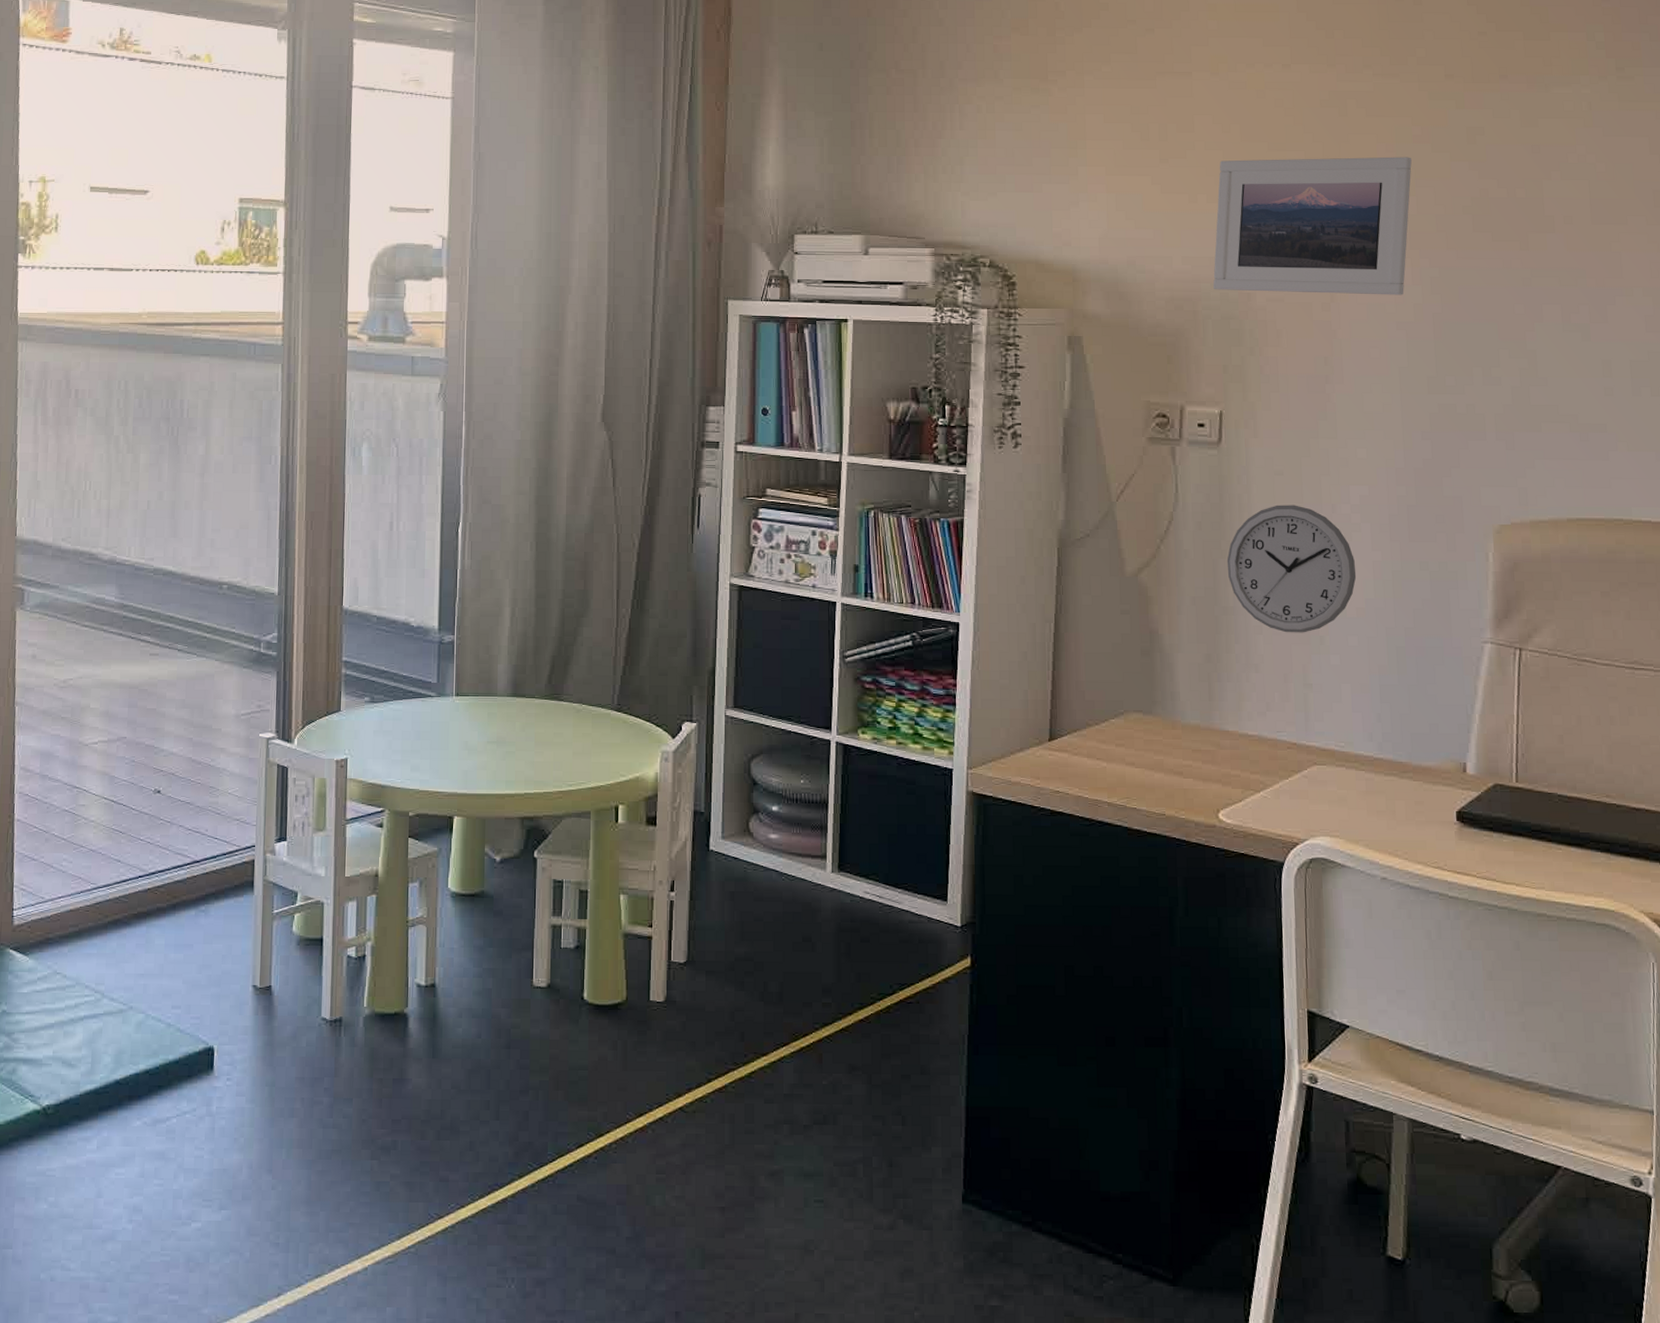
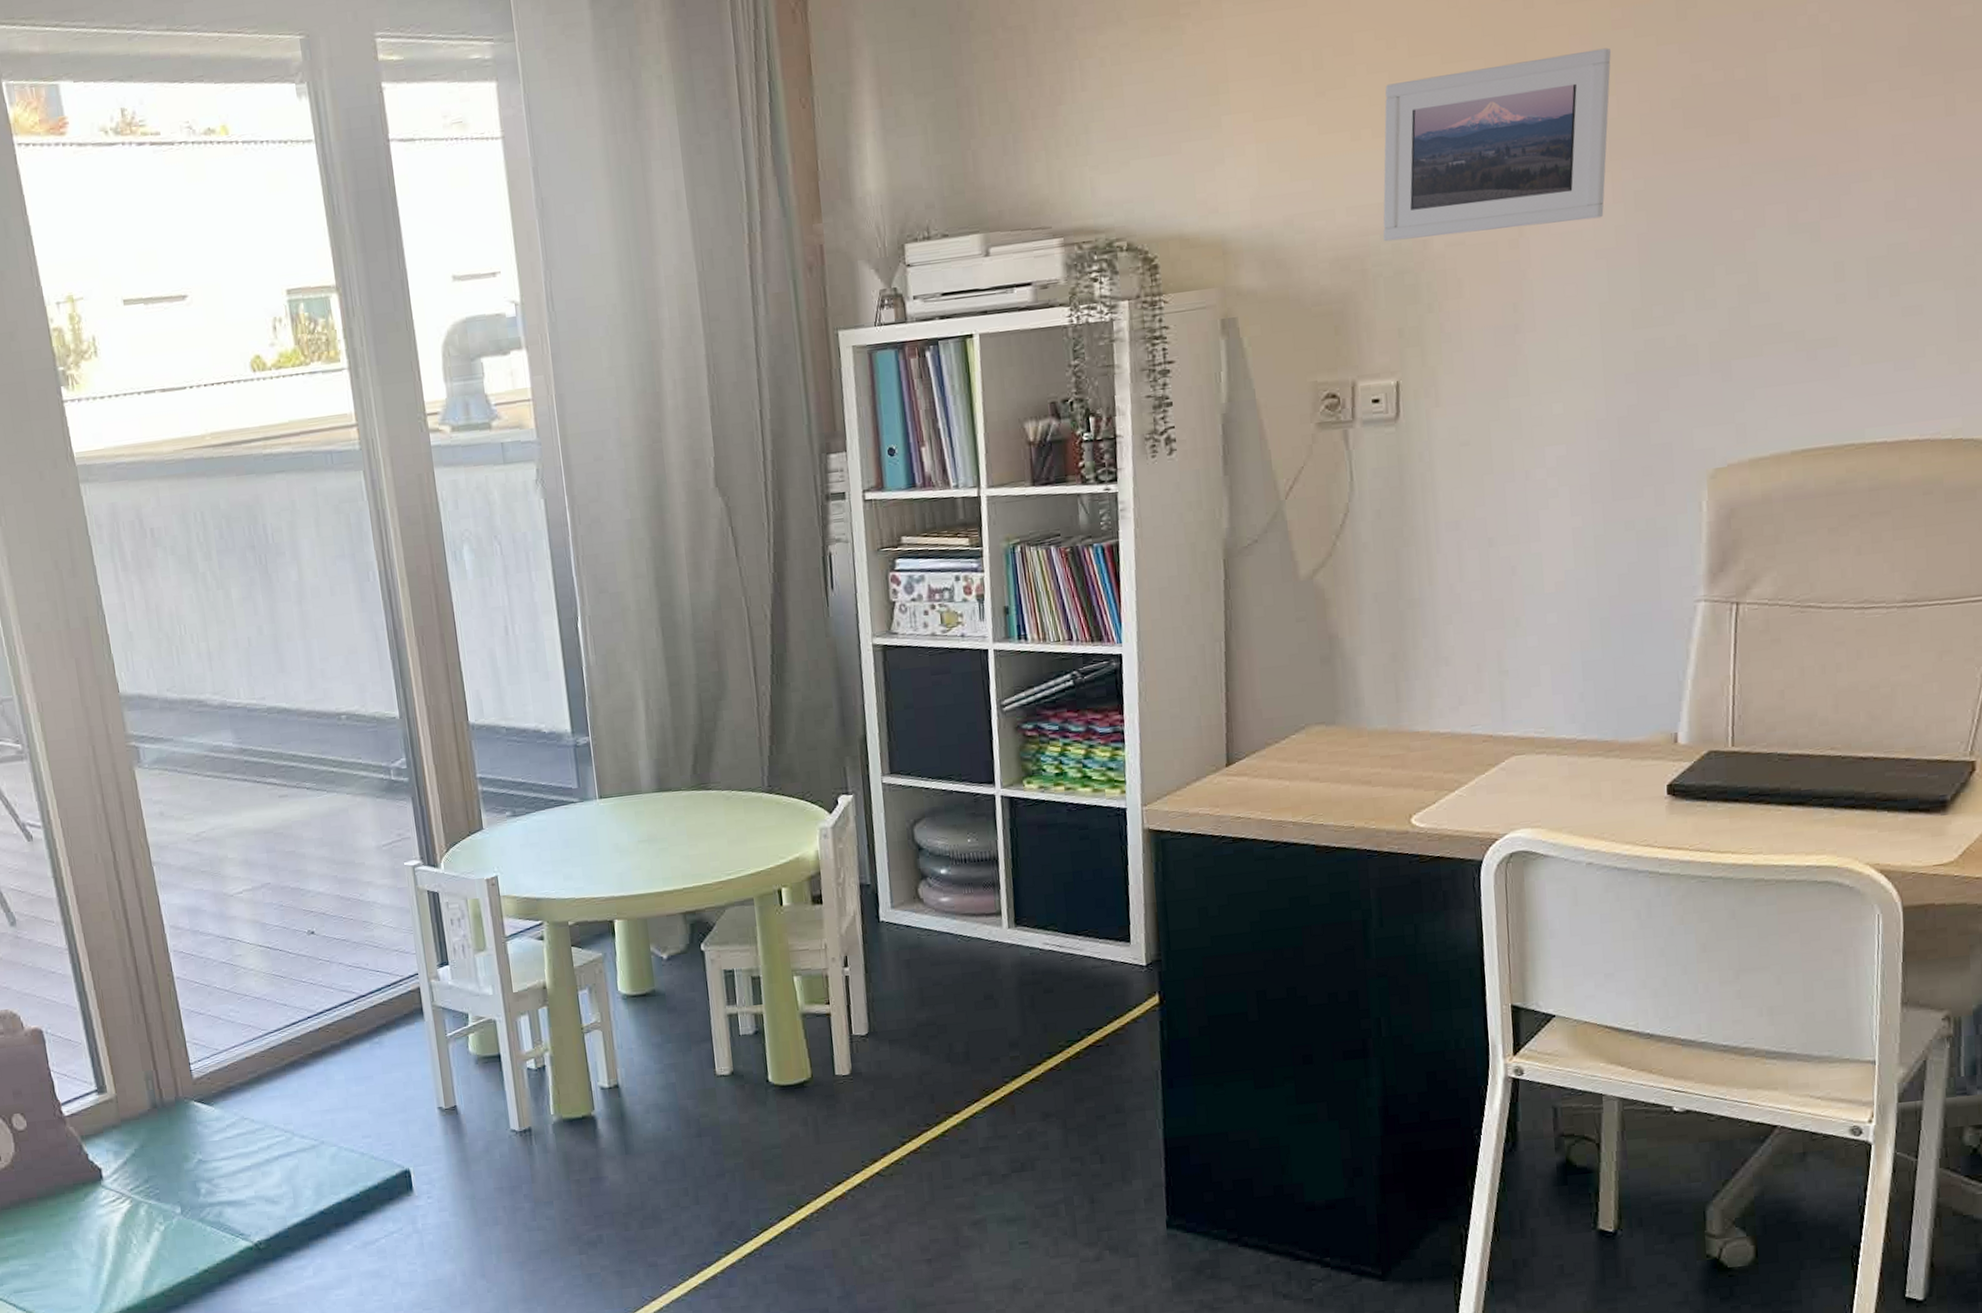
wall clock: present [1226,505,1357,633] -> none [1410,476,1555,619]

